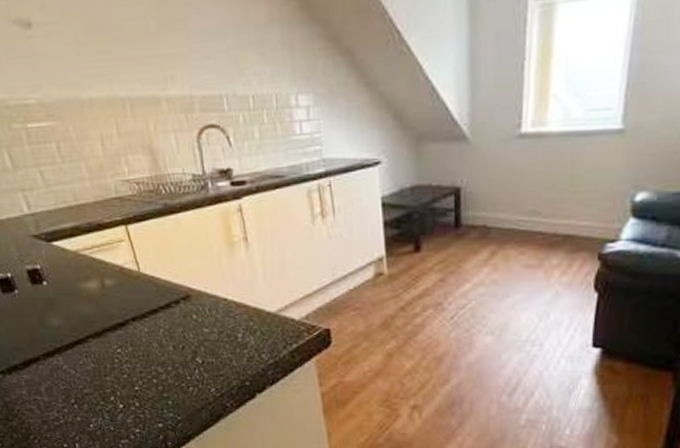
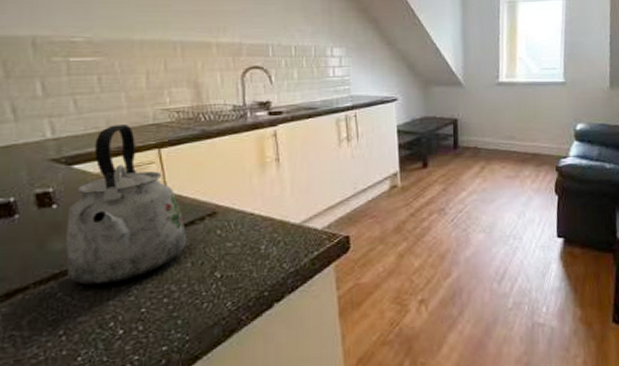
kettle: none [57,198,166,361] -> present [65,125,187,285]

